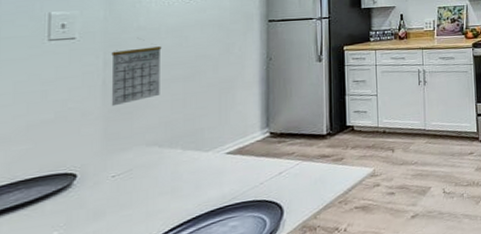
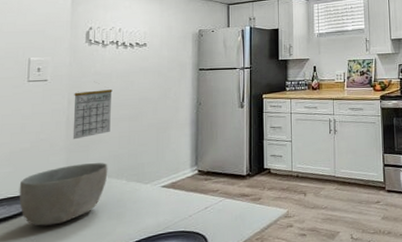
bowl: none [41,130,158,210] -> present [19,163,108,226]

